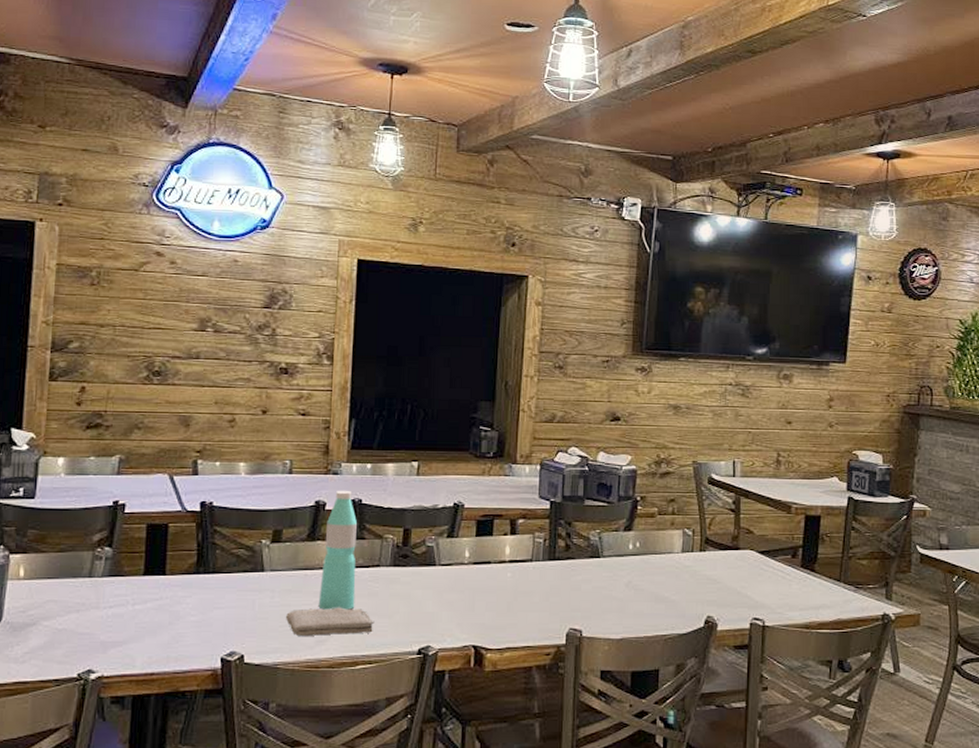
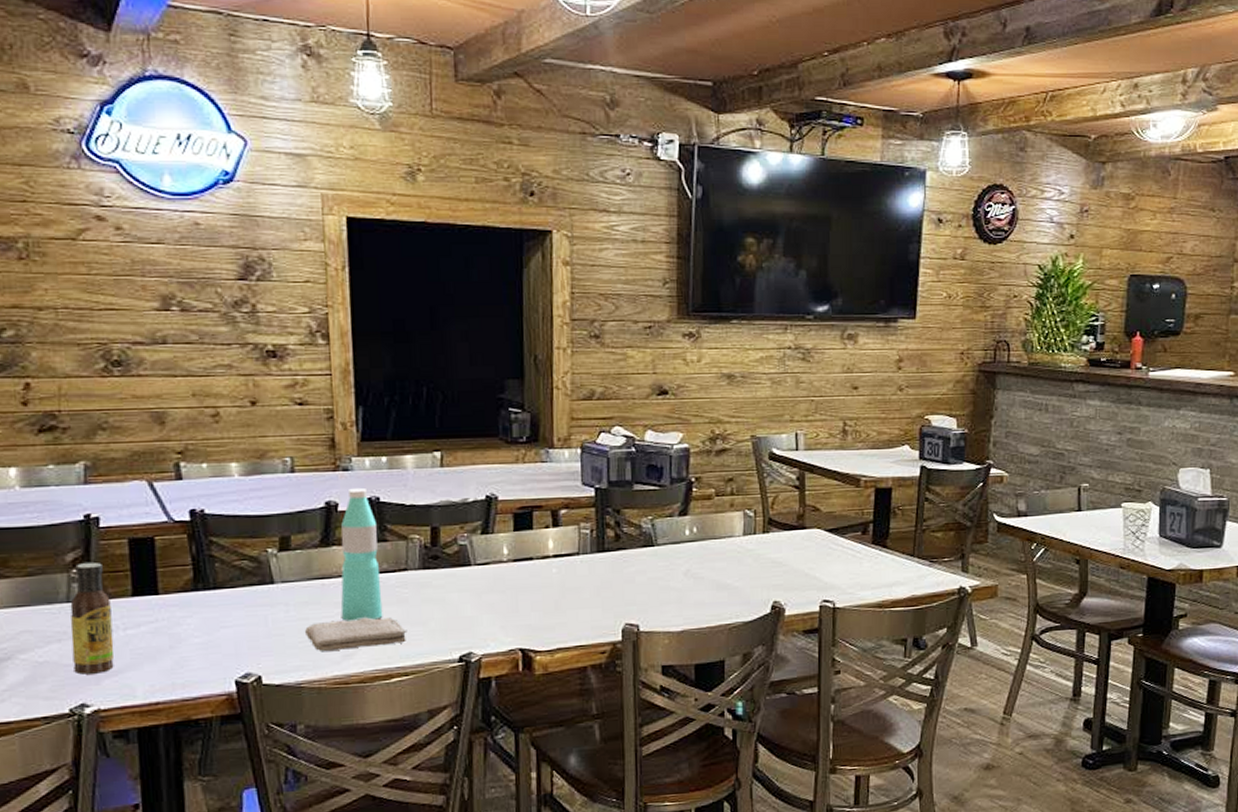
sauce bottle: none [86,542,125,643] -> present [70,562,114,675]

